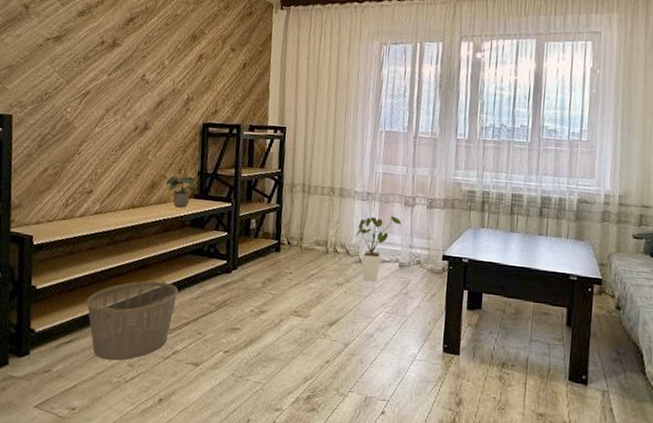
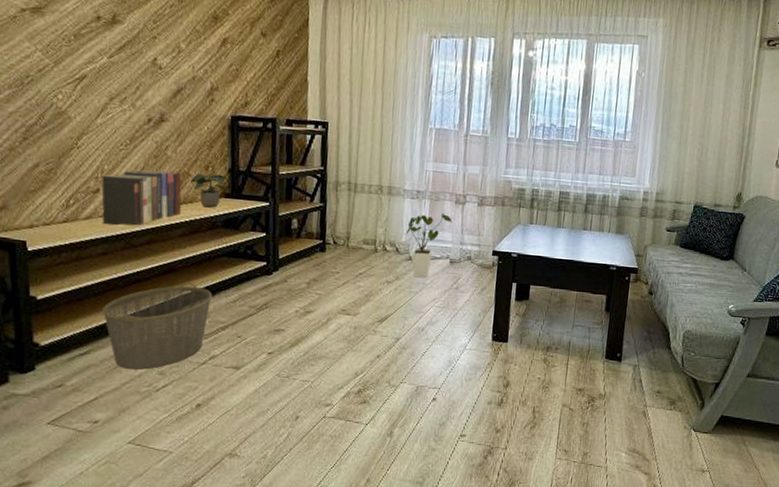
books: none [93,173,159,224] -> present [101,170,182,226]

